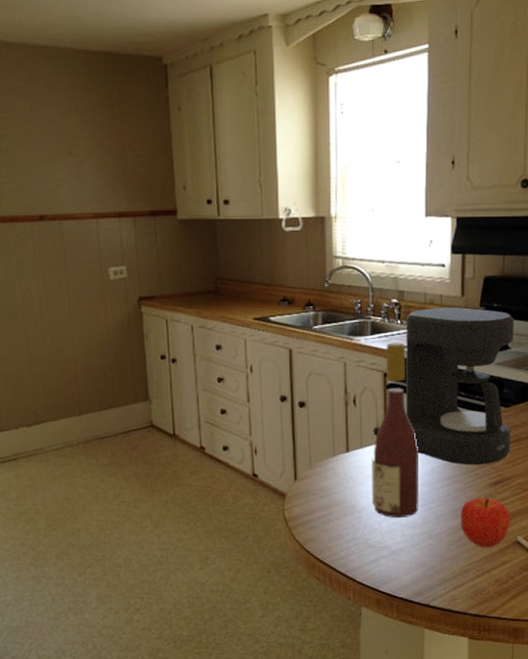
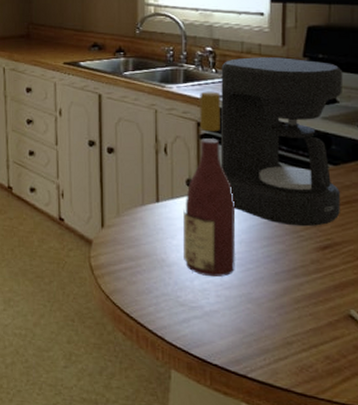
fruit: present [461,498,510,548] -> none [283,262,341,320]

